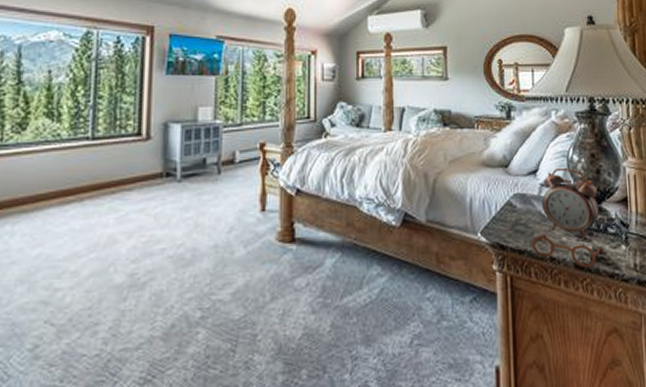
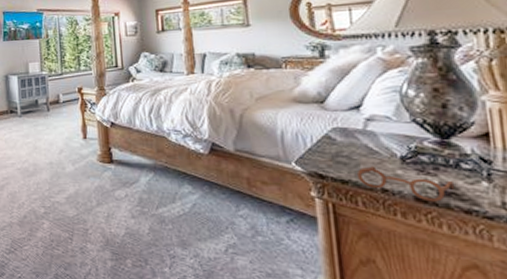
alarm clock: present [541,167,599,238] -> none [368,102,447,172]

